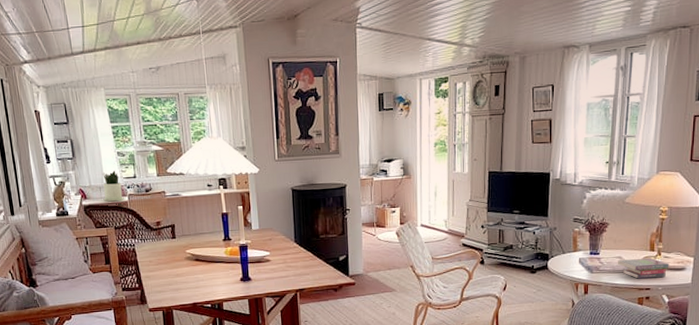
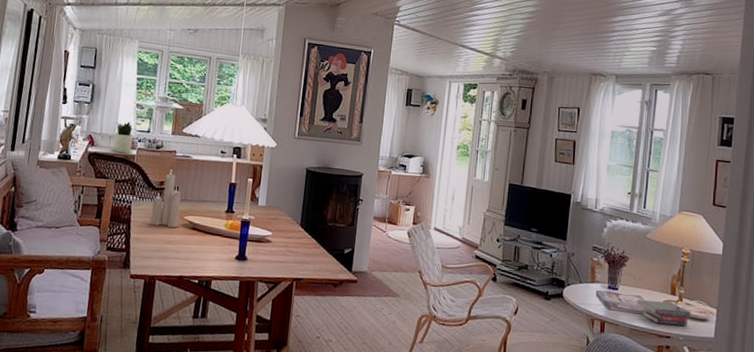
candle: none [154,209,183,263] -> present [150,169,181,228]

